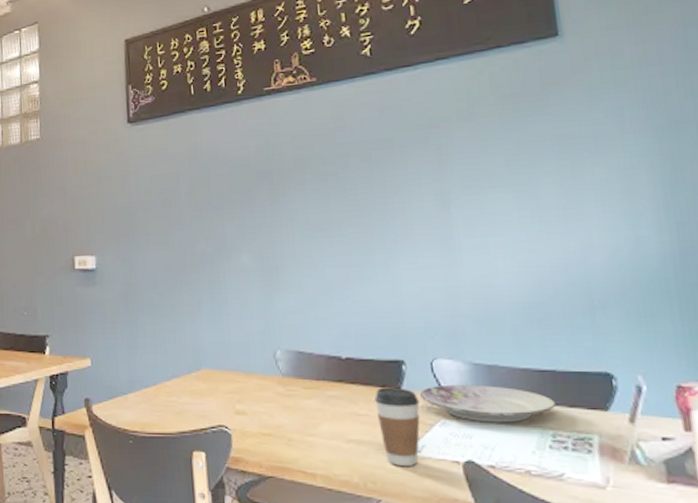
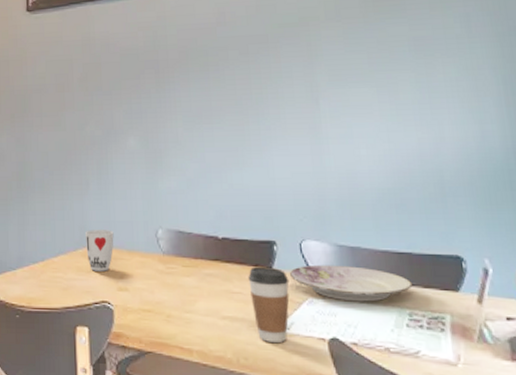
cup: none [198,352,230,395] -> present [84,230,114,271]

